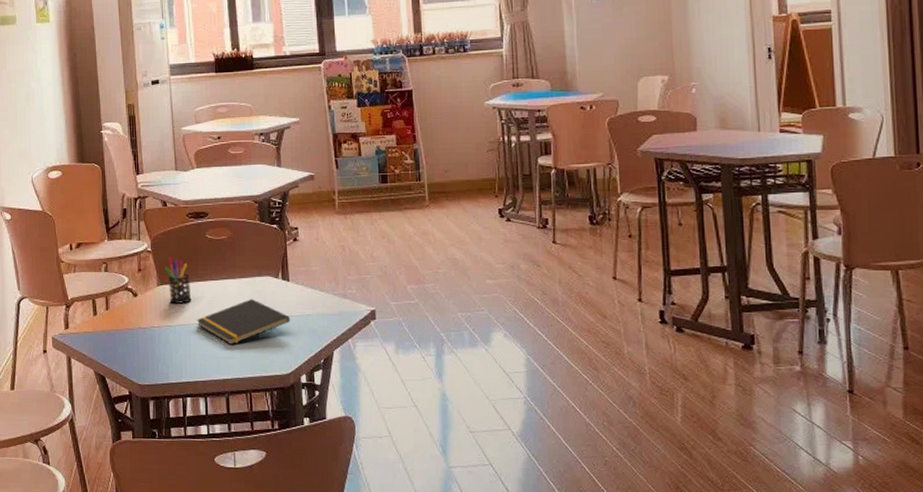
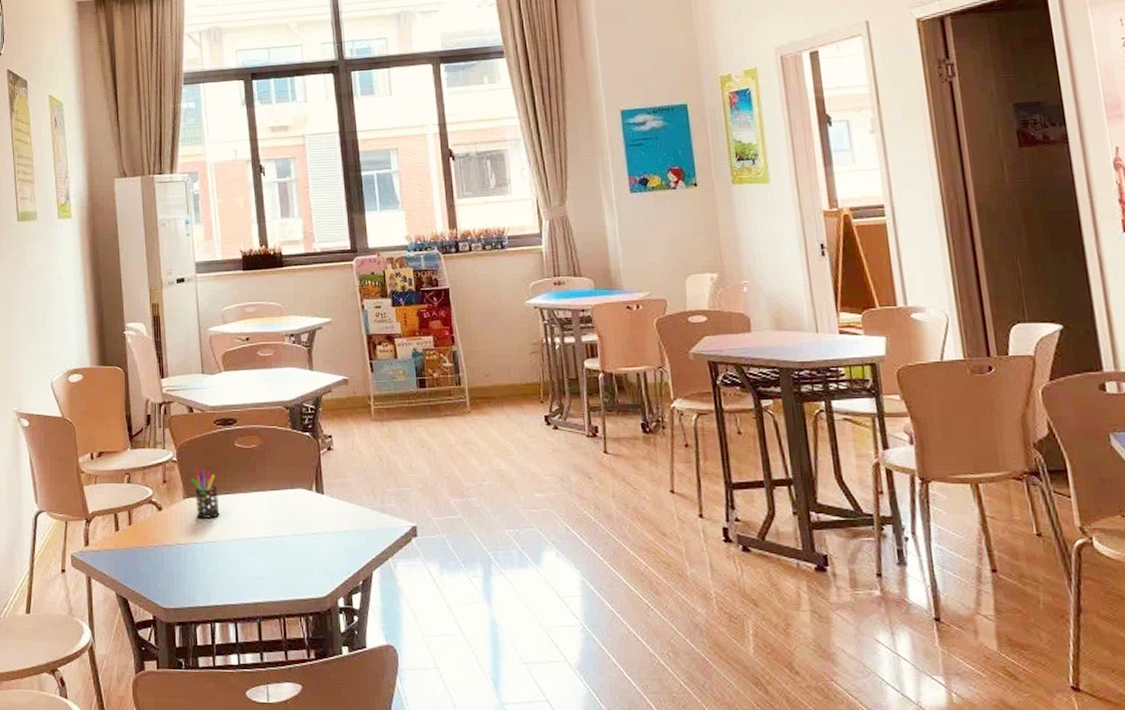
notepad: present [196,299,291,344] -> none [225,514,326,564]

